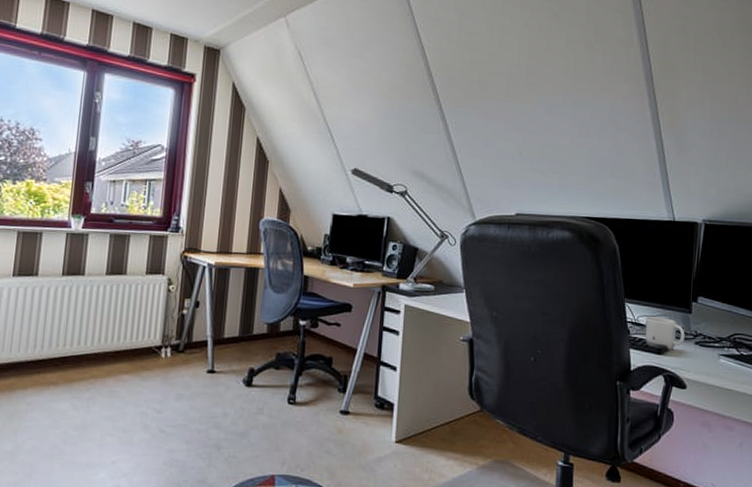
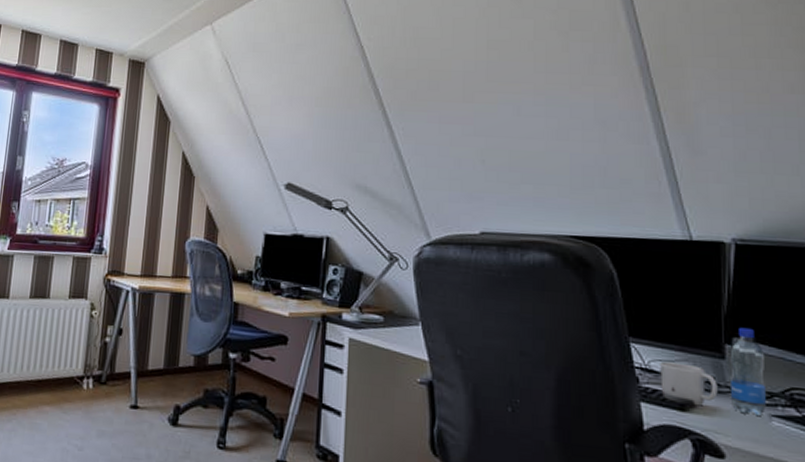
bottle: none [694,288,719,356] -> present [730,327,766,417]

